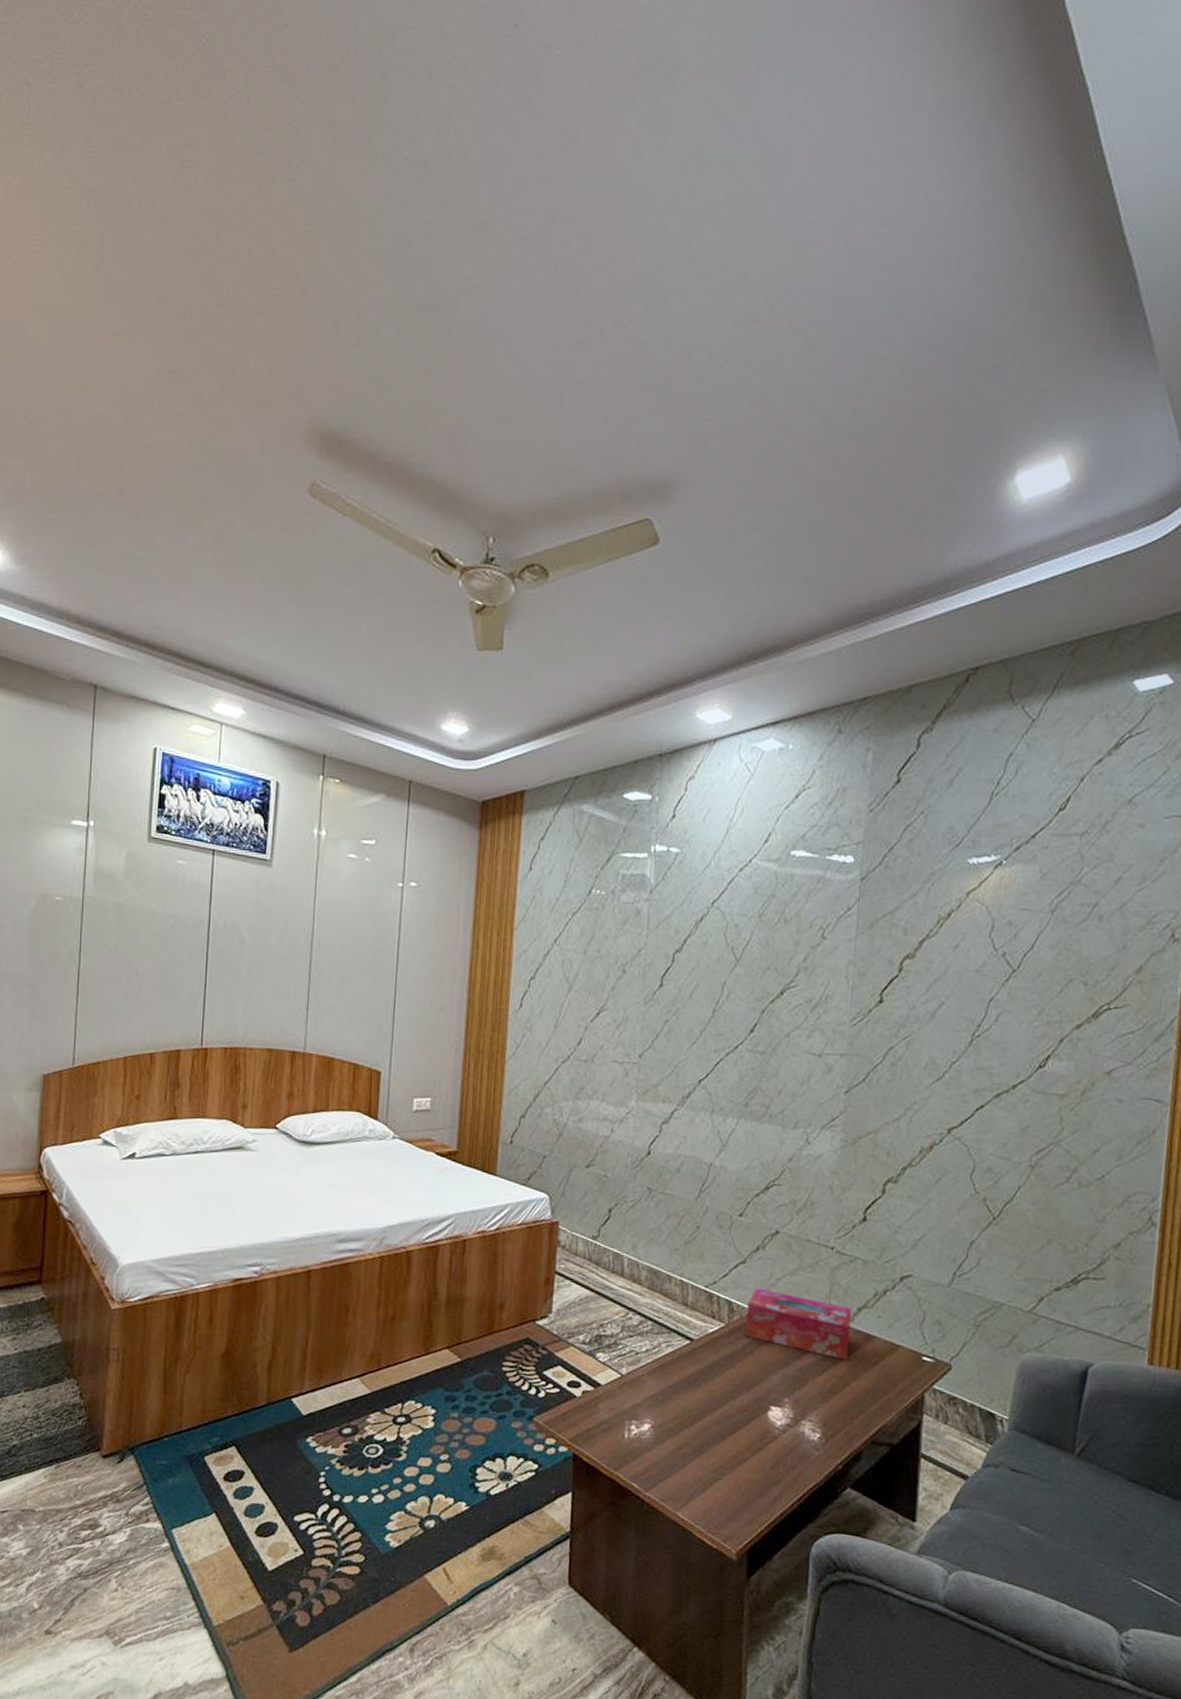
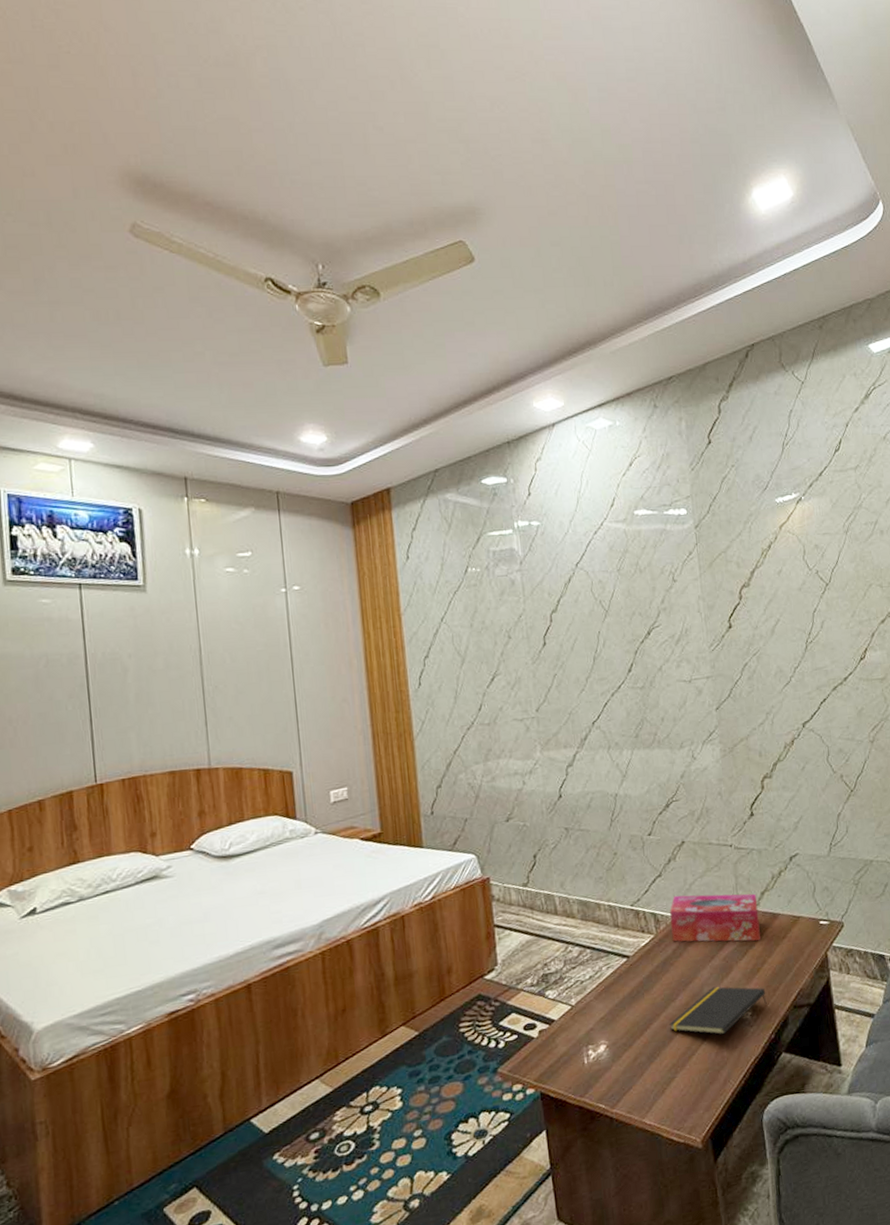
notepad: none [723,1396,842,1450] -> present [669,986,767,1035]

